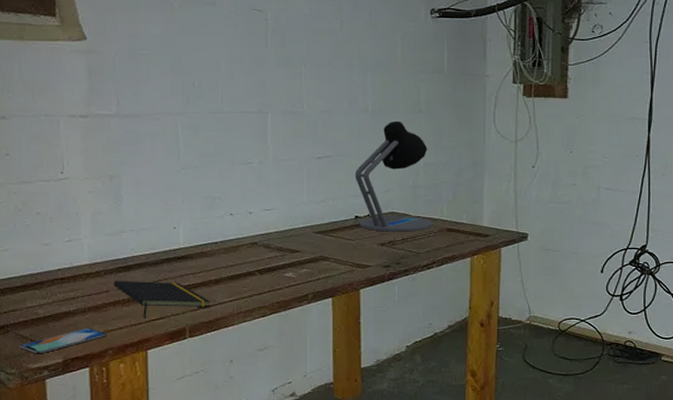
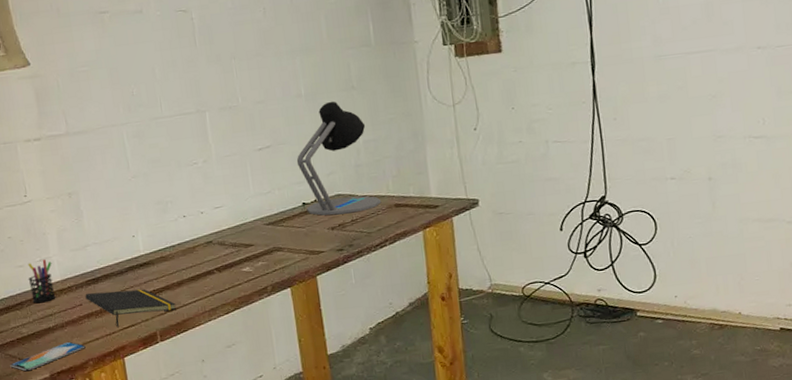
pen holder: none [52,240,82,285] -> present [28,259,56,304]

